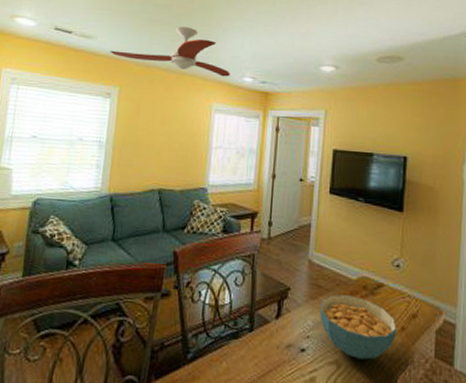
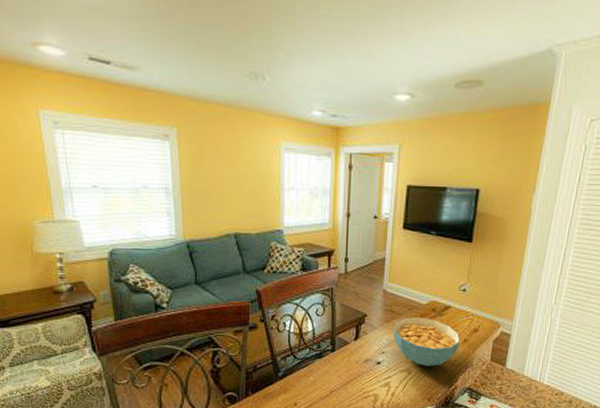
ceiling fan: present [110,26,230,77] -> none [159,51,297,111]

